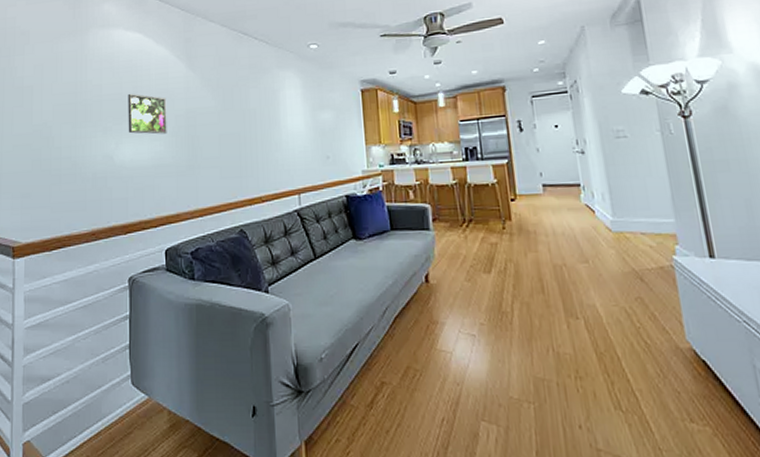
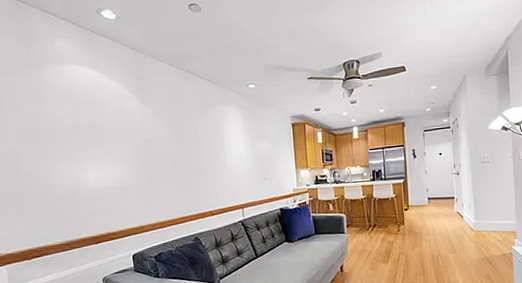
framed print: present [128,93,167,135] -> none [87,124,127,161]

